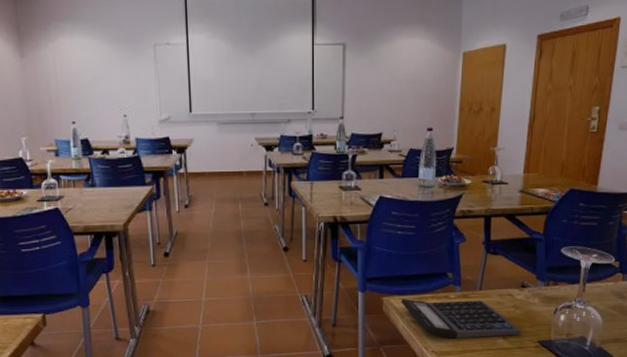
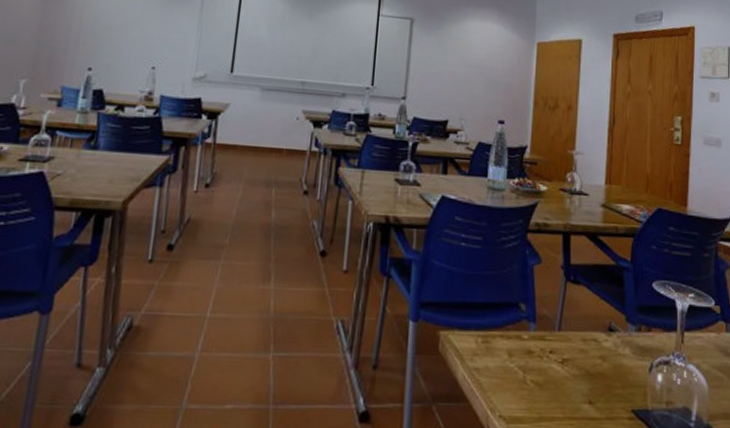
calculator: present [401,298,521,339] -> none [462,334,611,400]

